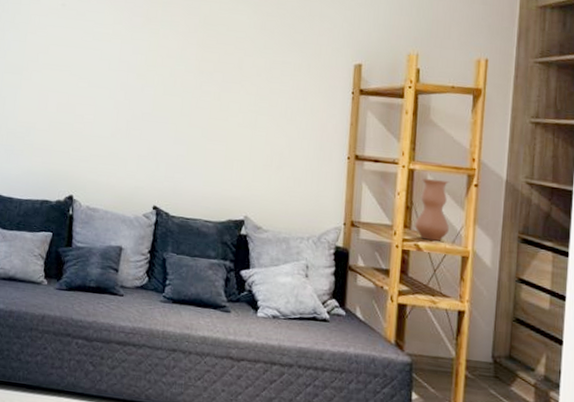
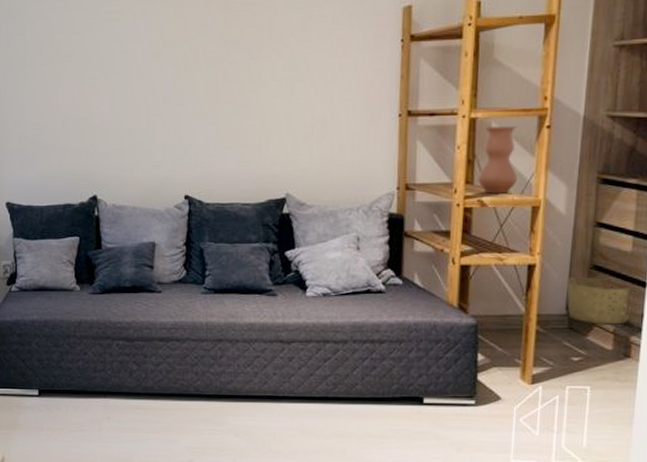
basket: none [492,327,551,379] -> present [566,277,633,325]

